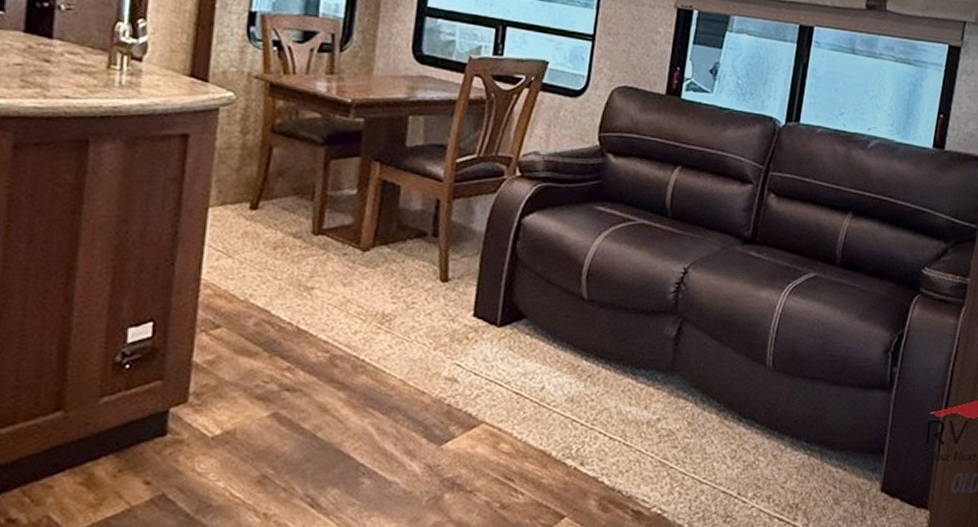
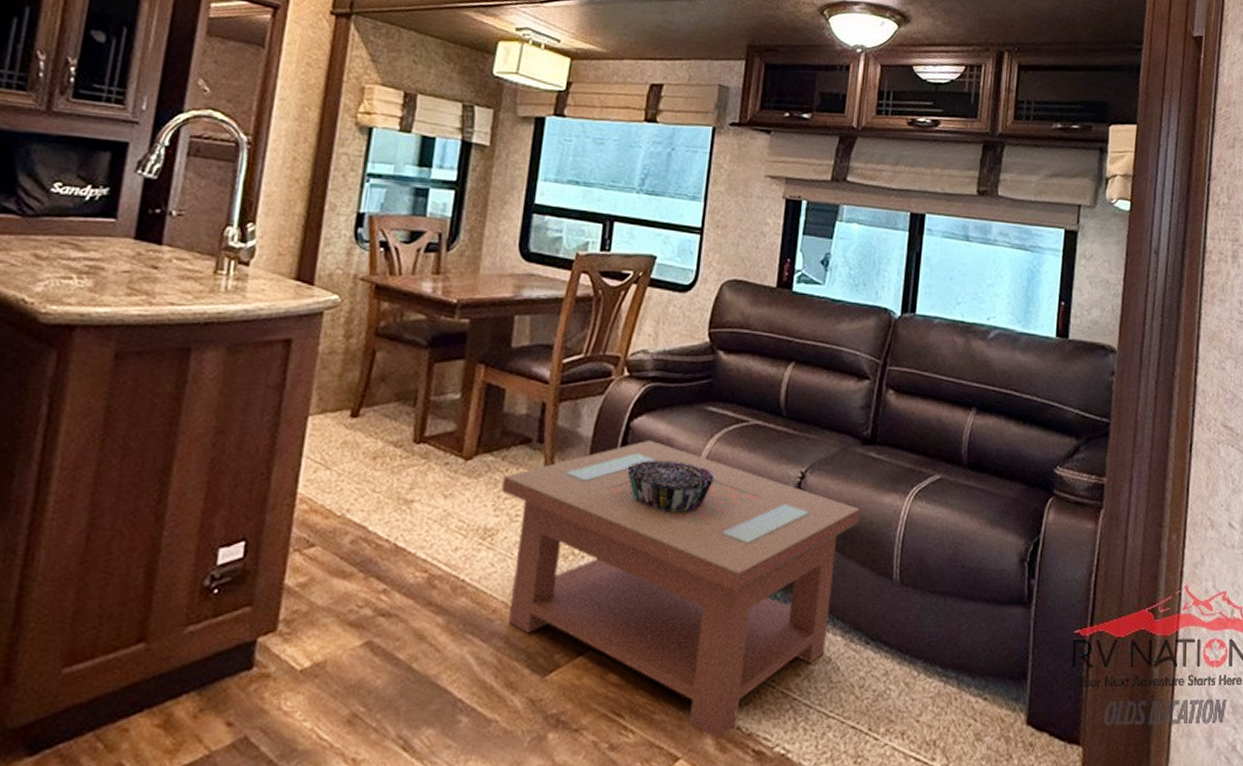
coffee table: none [398,235,738,500] -> present [502,439,860,739]
decorative bowl: none [516,254,603,303] -> present [625,459,716,513]

